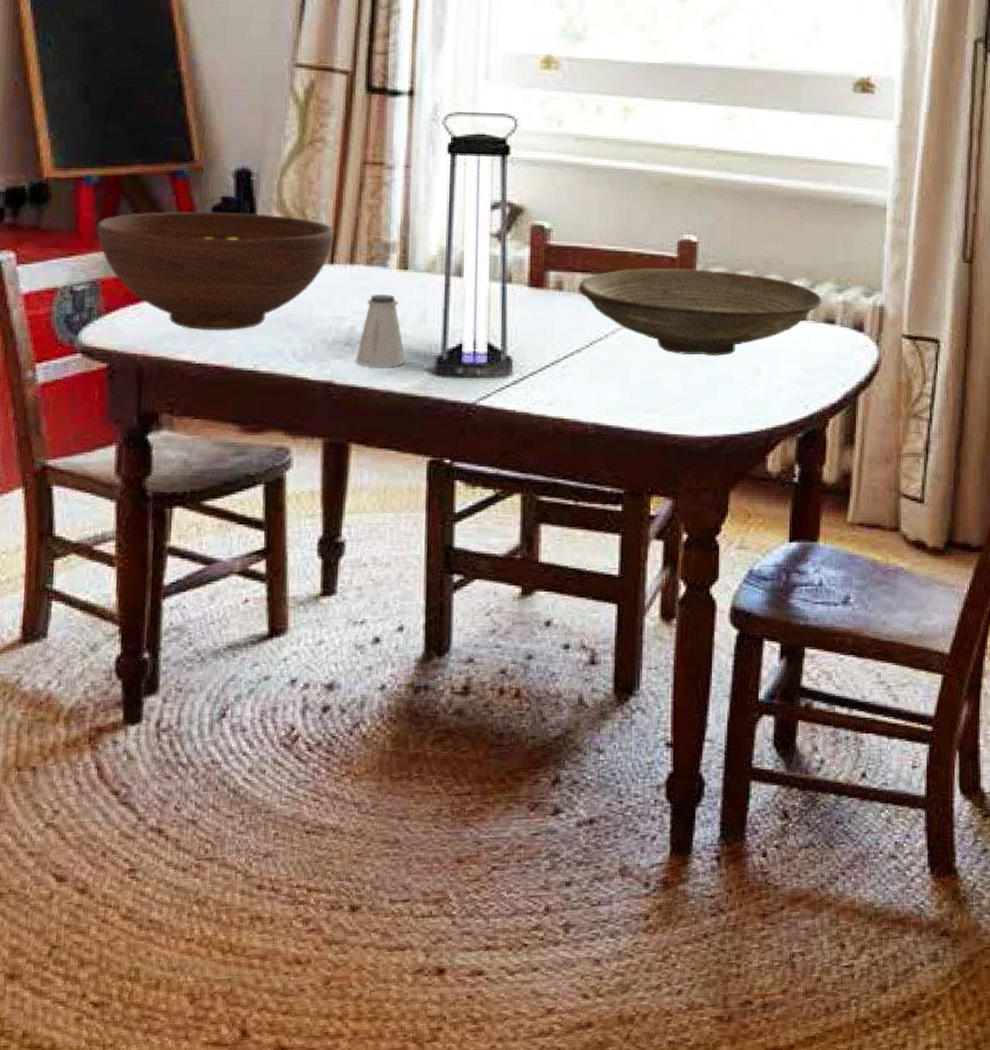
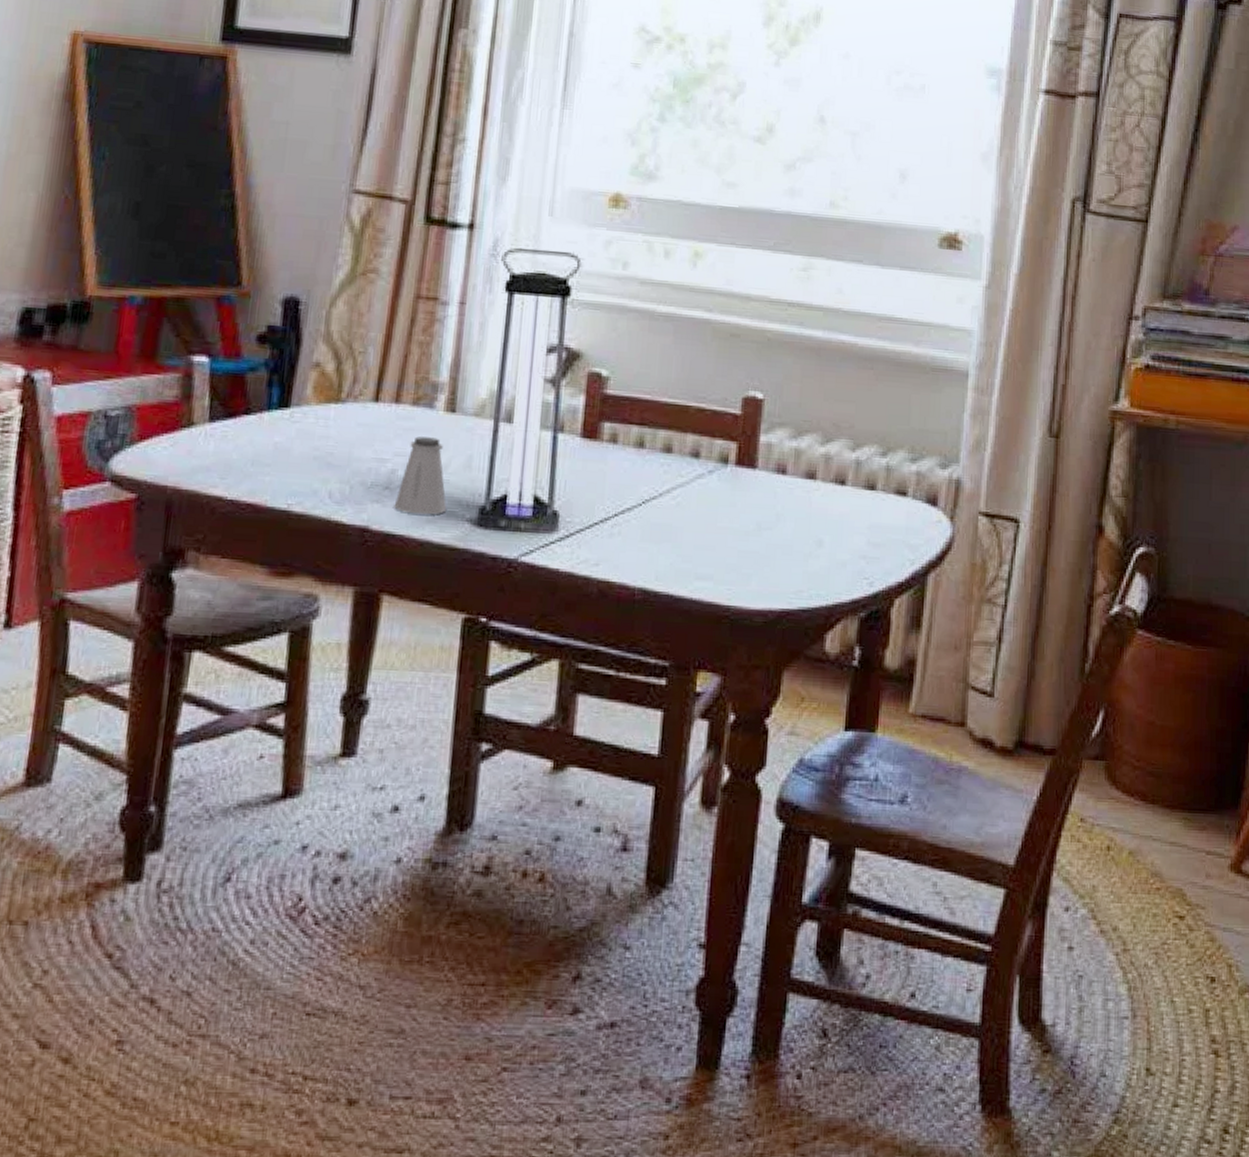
fruit bowl: present [97,211,335,330] -> none [136,337,381,467]
decorative bowl: present [579,268,822,357] -> none [634,423,894,524]

